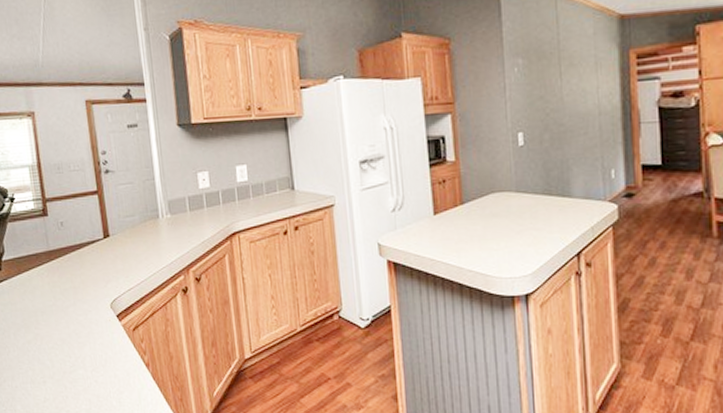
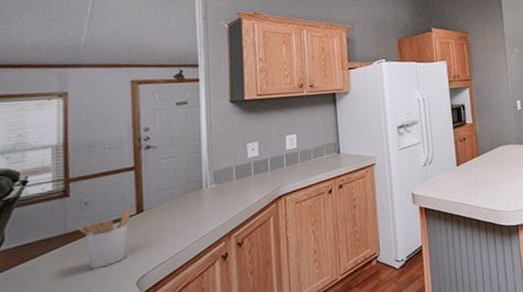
utensil holder: none [57,232,101,287] -> present [77,208,133,269]

